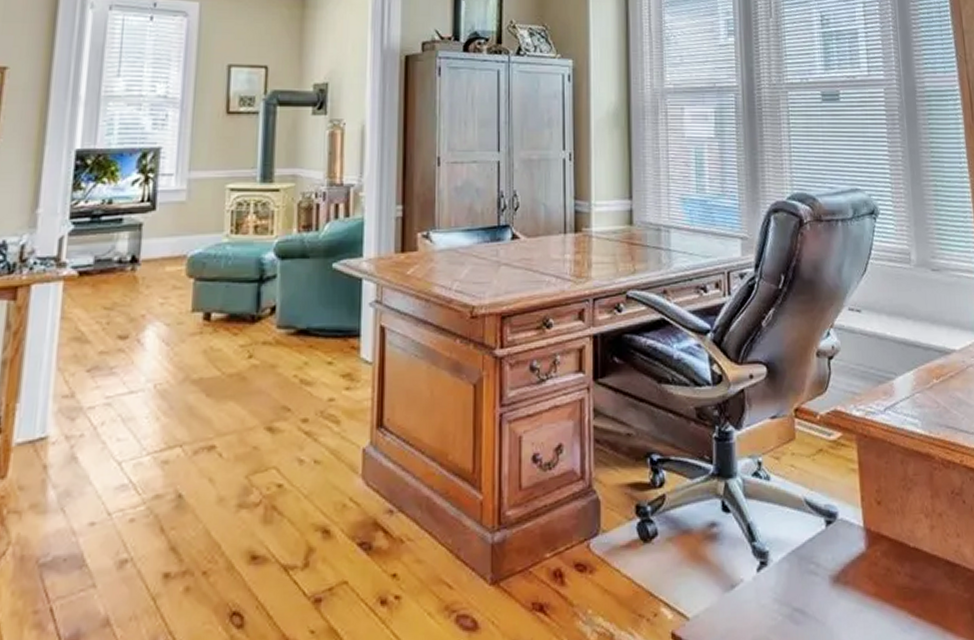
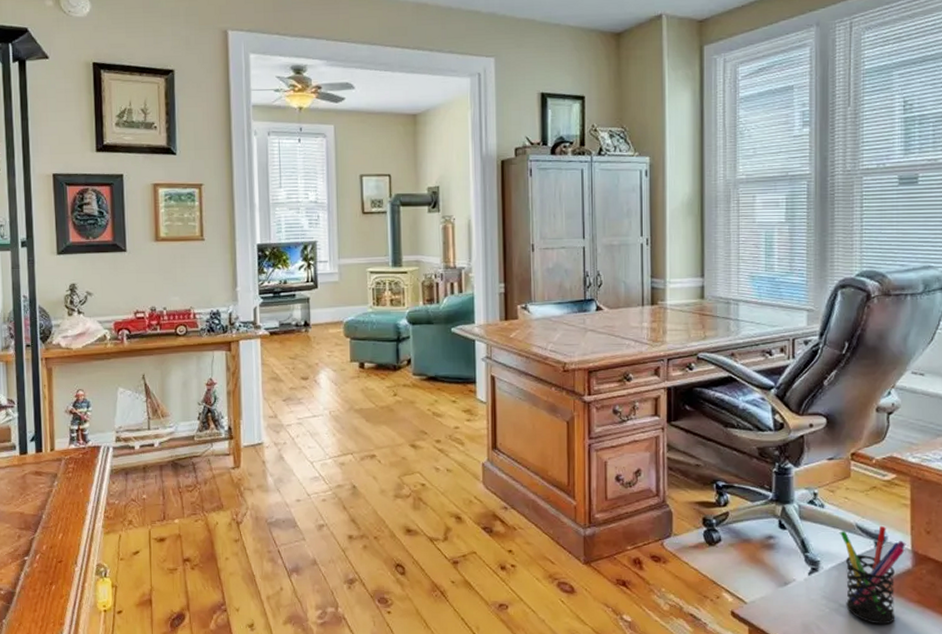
pen holder: none [788,498,858,631] -> present [840,525,906,625]

